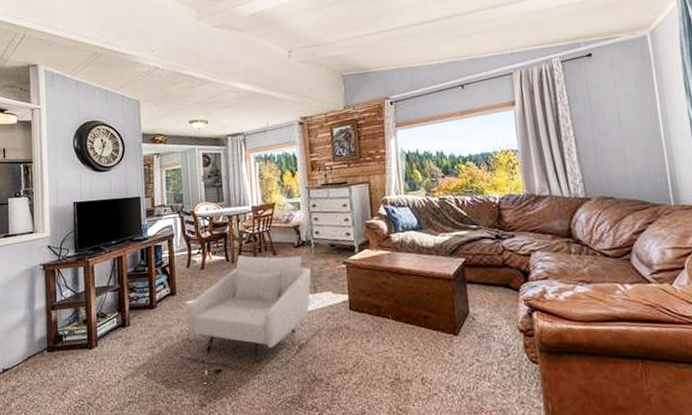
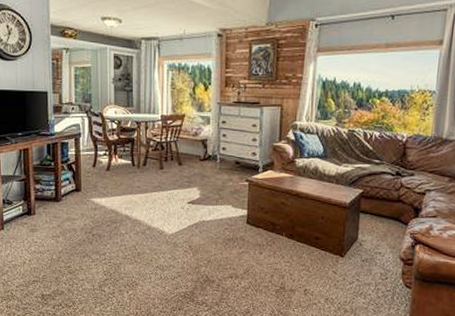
armchair: present [180,254,321,383] -> none [83,161,218,272]

